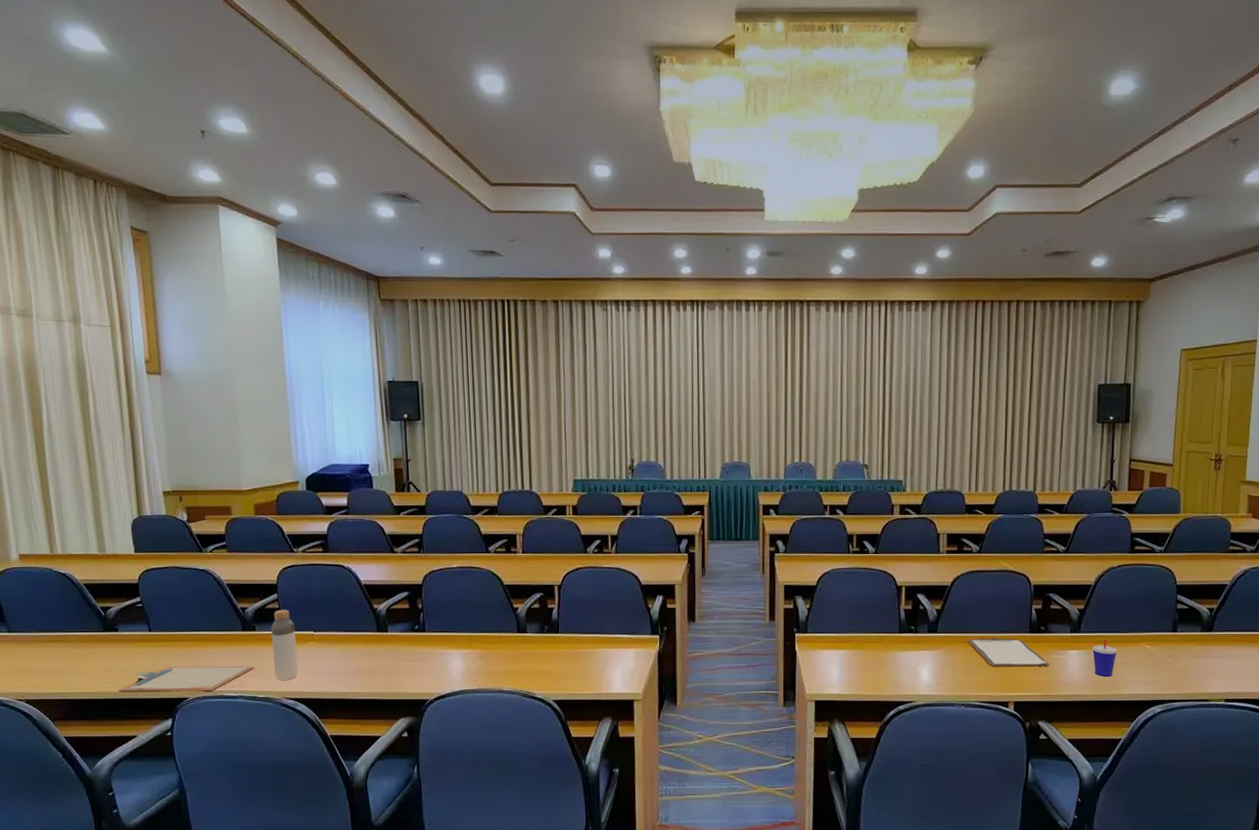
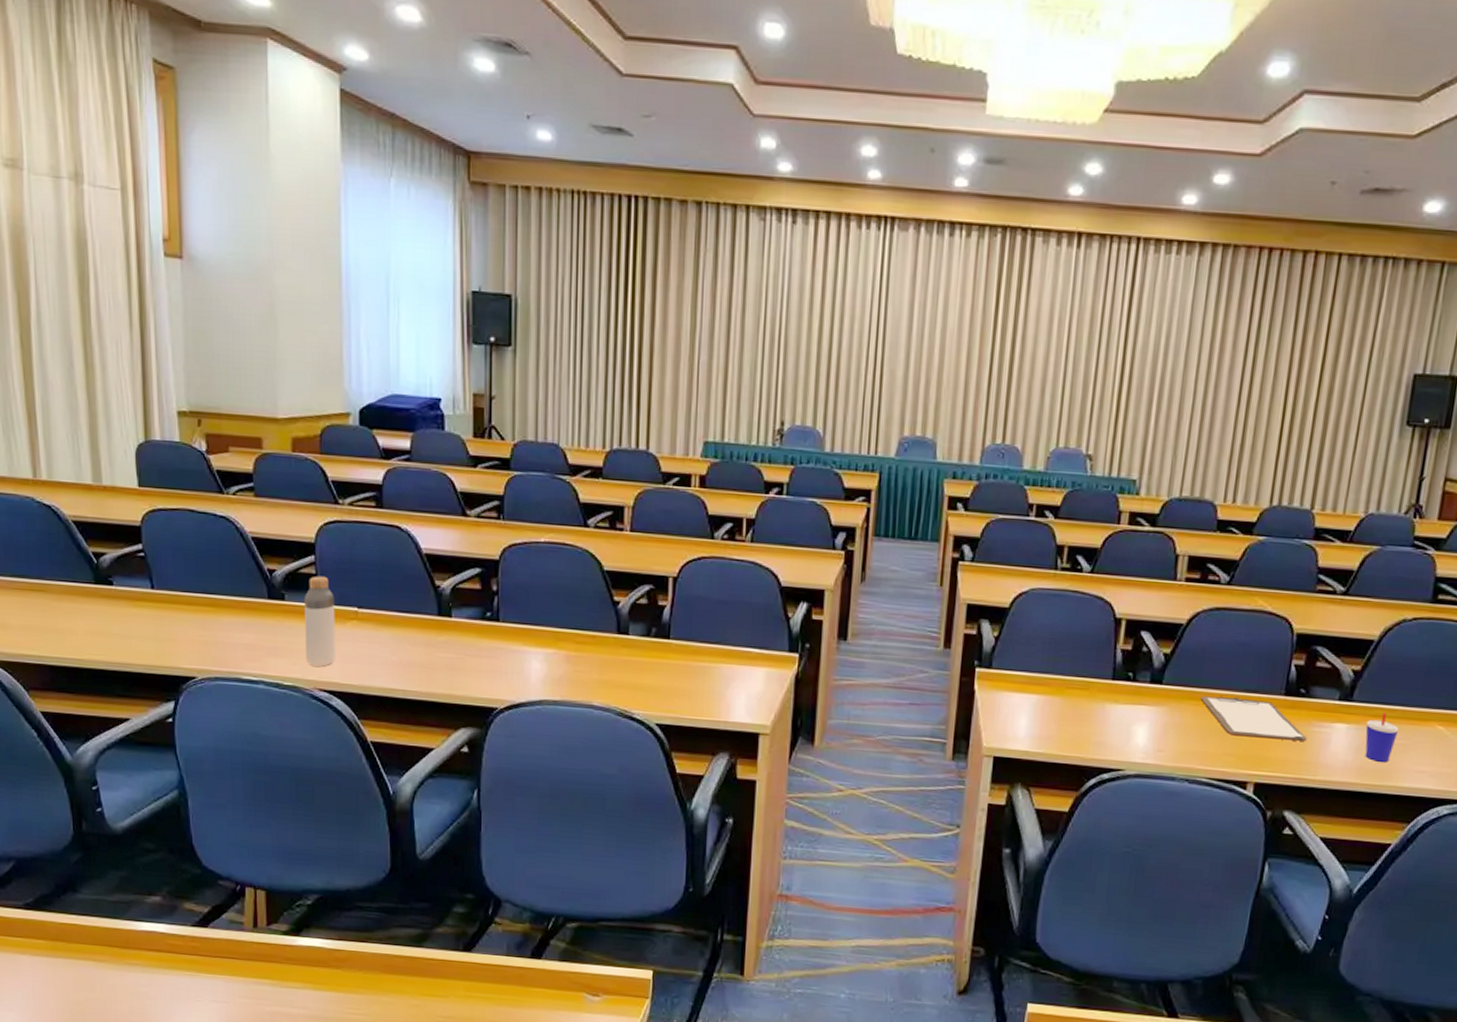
clipboard: present [119,666,254,692] -> none [110,635,280,671]

